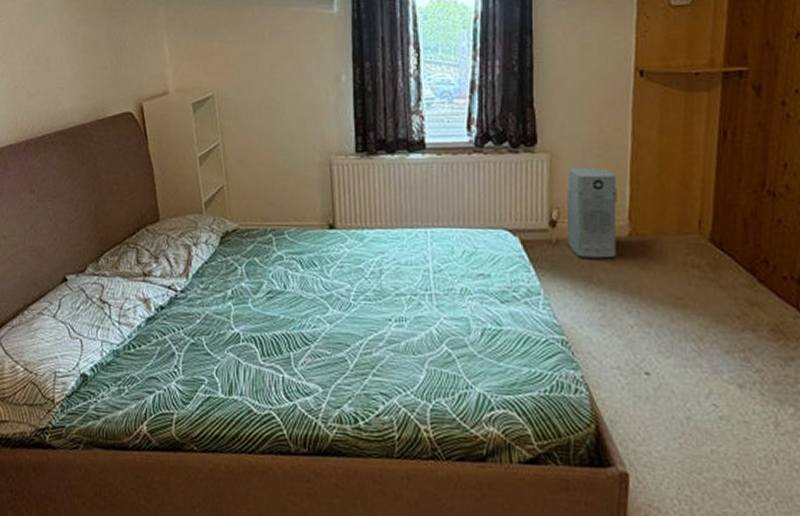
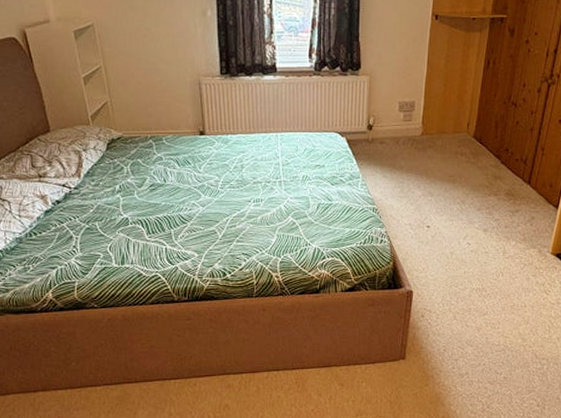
air purifier: present [567,167,617,259] -> none [380,86,415,151]

